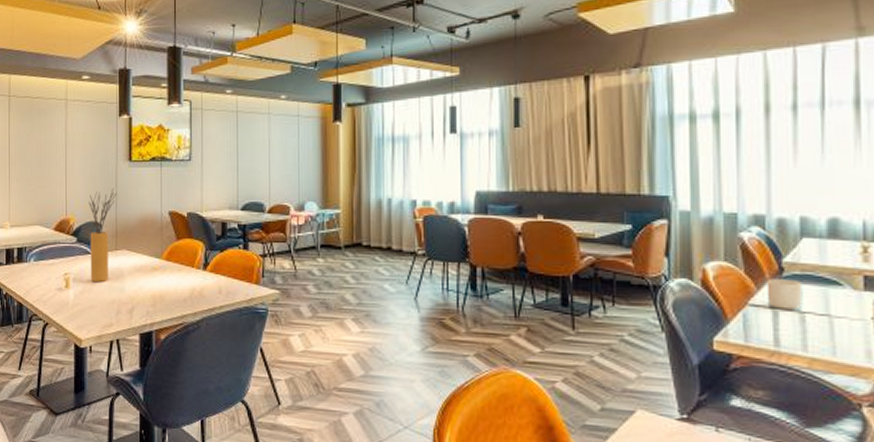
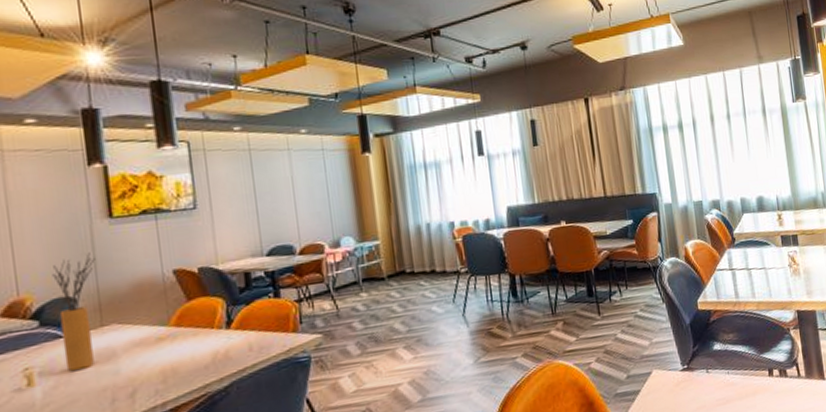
mug: present [766,279,801,310] -> none [725,246,748,270]

